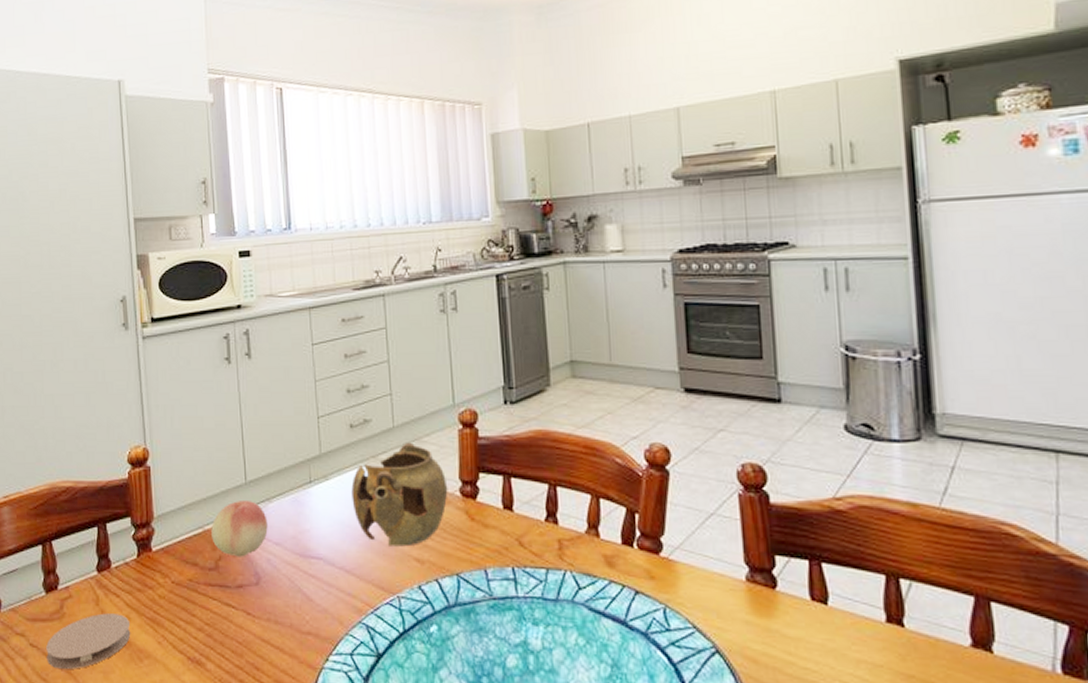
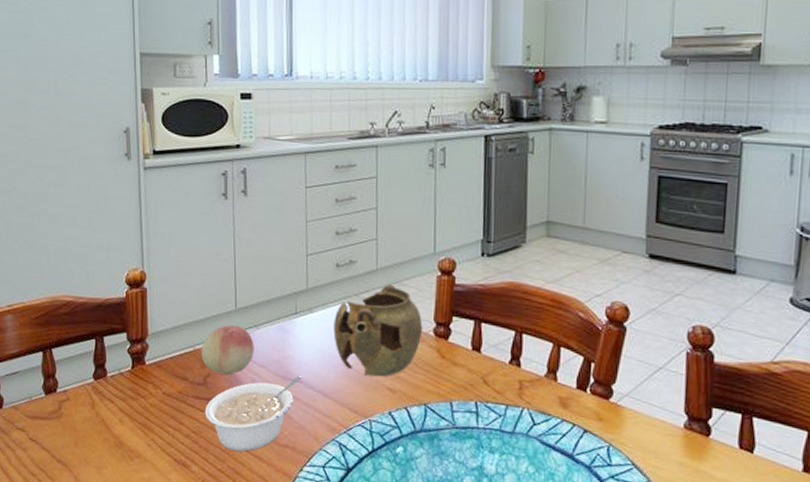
coaster: present [46,613,131,670] -> none [45,416,123,463]
legume: none [218,552,321,644] -> present [204,376,302,452]

